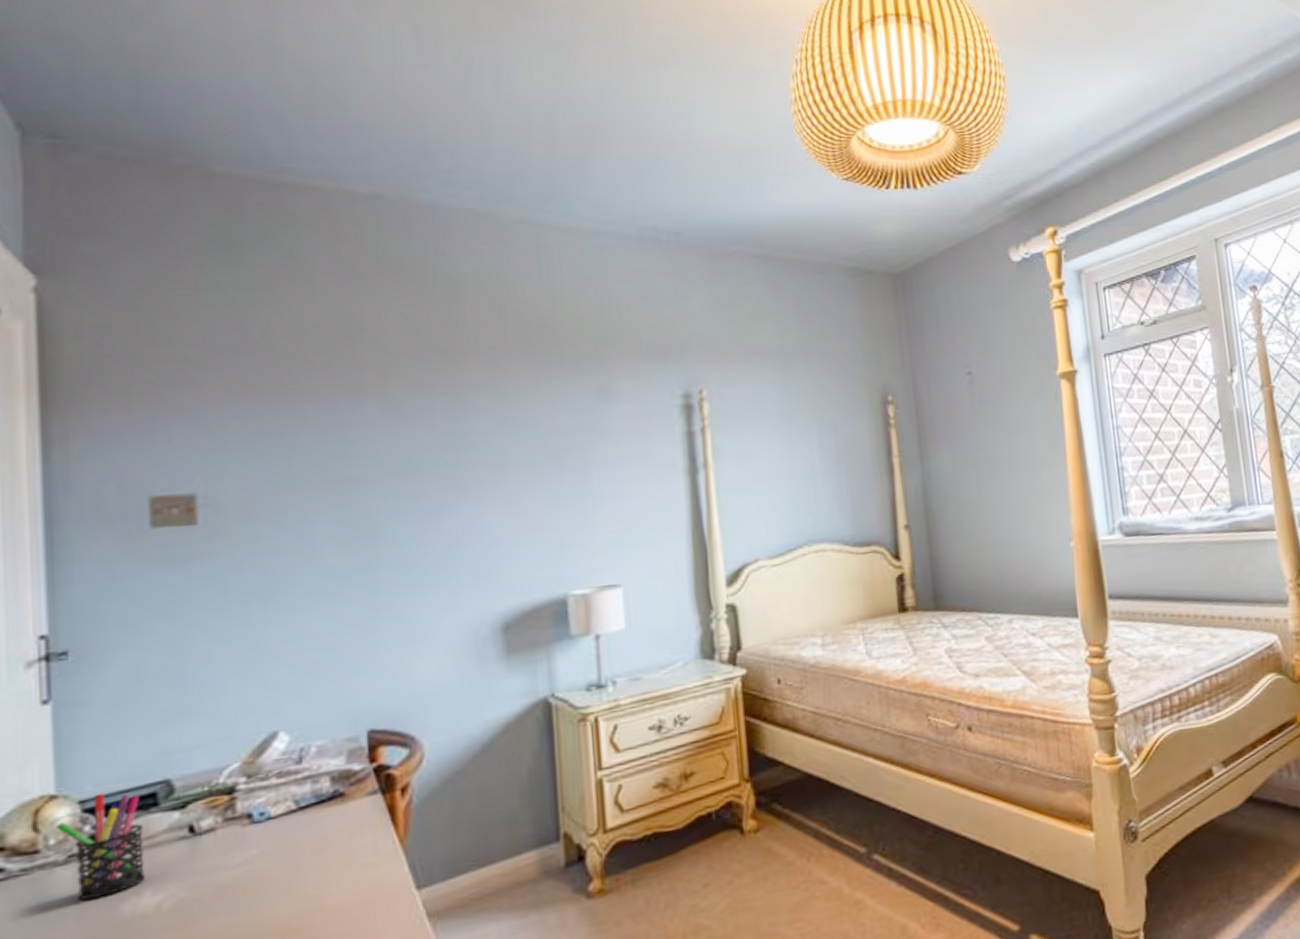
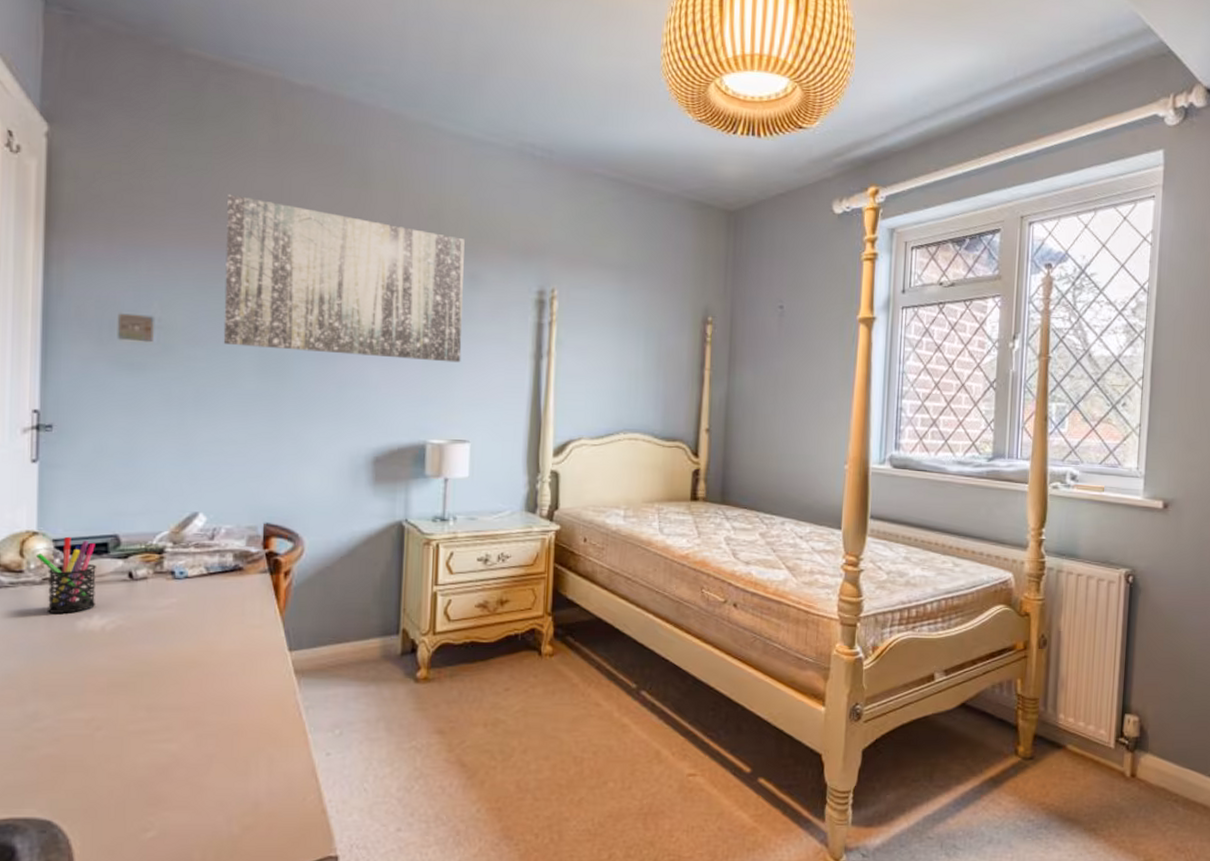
wall art: none [282,331,599,514] -> present [223,194,465,363]

